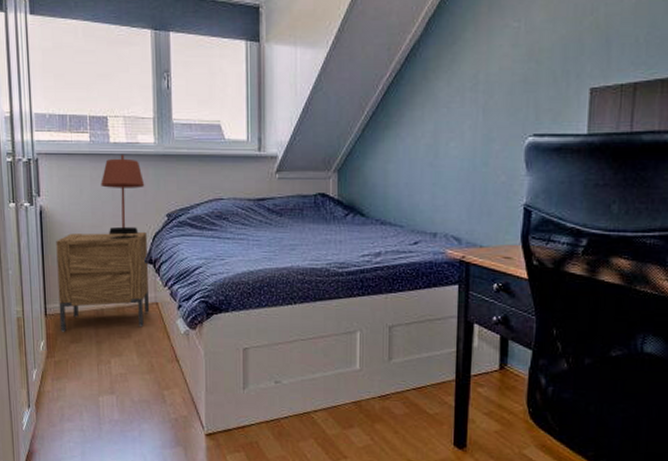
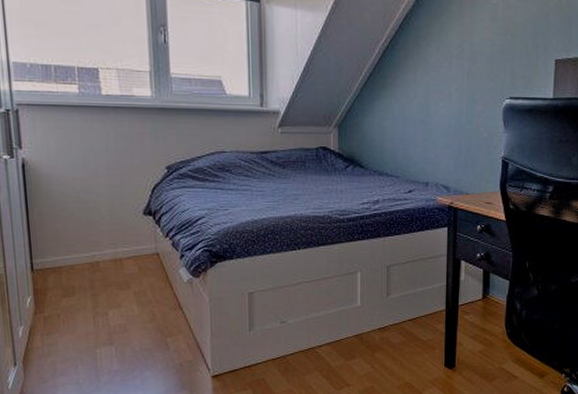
nightstand: present [56,231,149,332] -> none [42,183,149,287]
table lamp: present [101,154,145,235] -> none [92,106,142,187]

